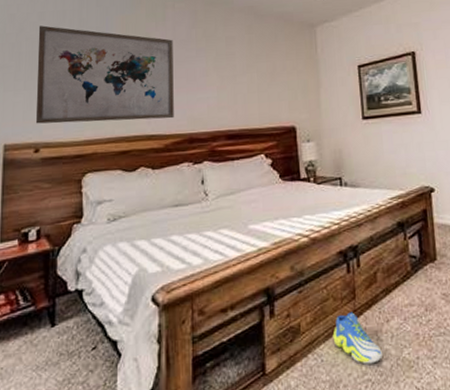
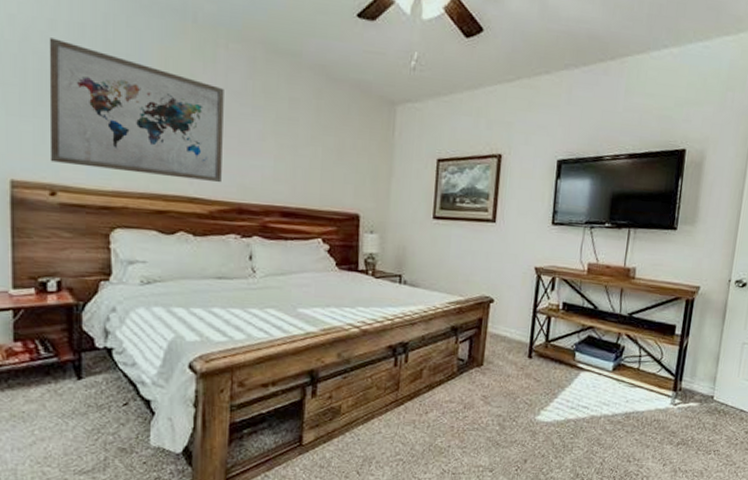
sneaker: present [332,312,383,365] -> none [371,401,418,447]

